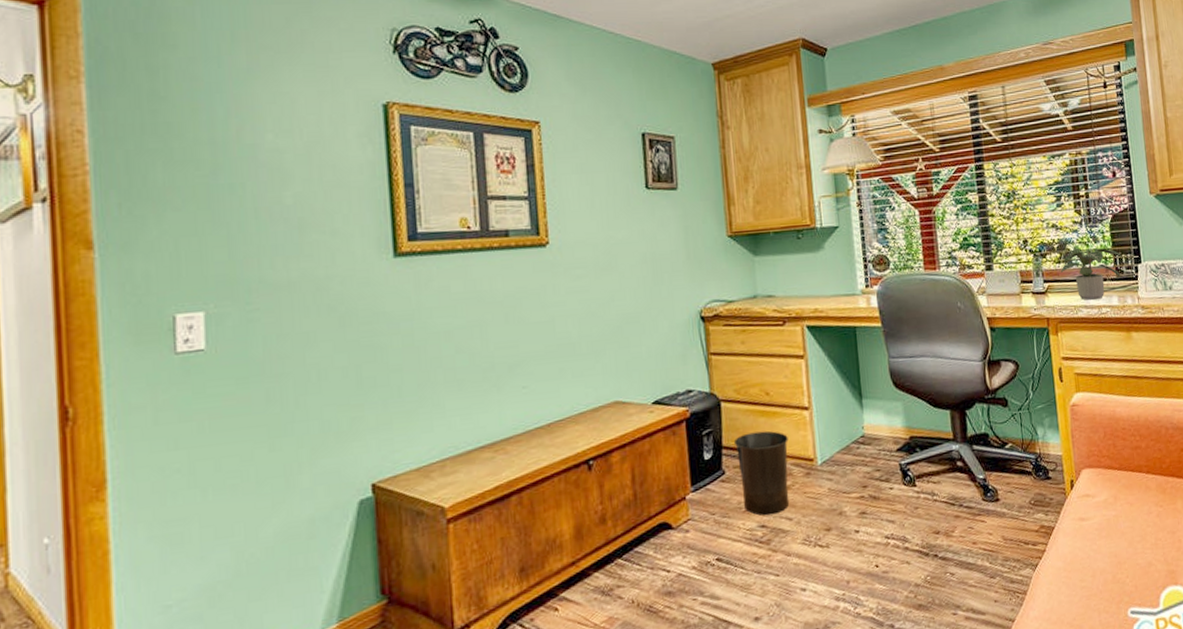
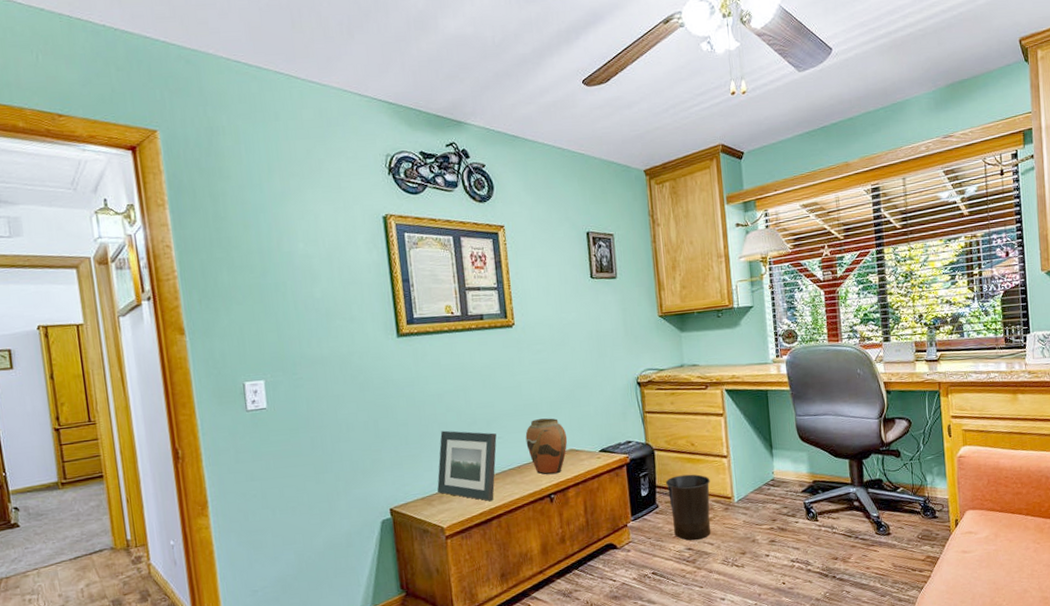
picture frame: none [437,378,521,471] -> present [437,430,497,501]
vase: none [558,361,612,435] -> present [525,418,568,475]
potted plant: present [1060,248,1122,300] -> none [952,320,1012,367]

